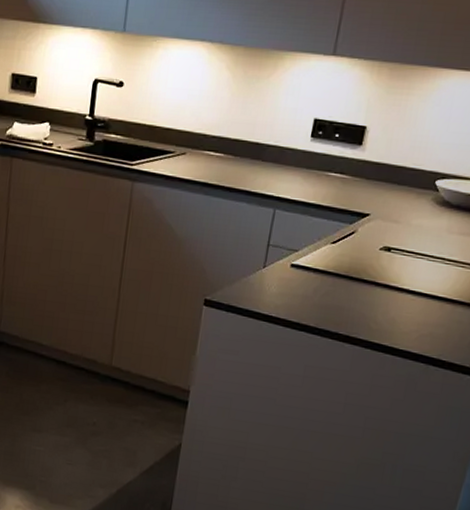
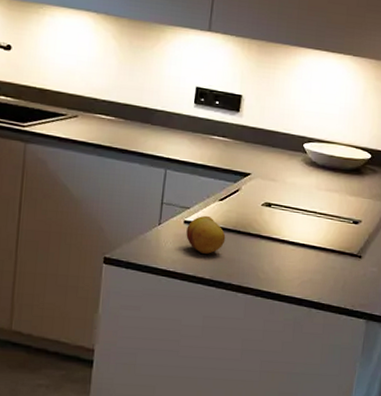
fruit: none [292,259,336,301] -> present [186,215,226,254]

